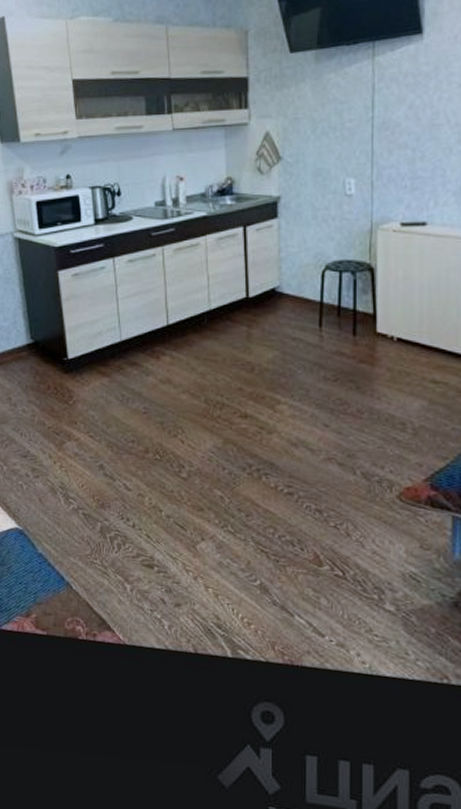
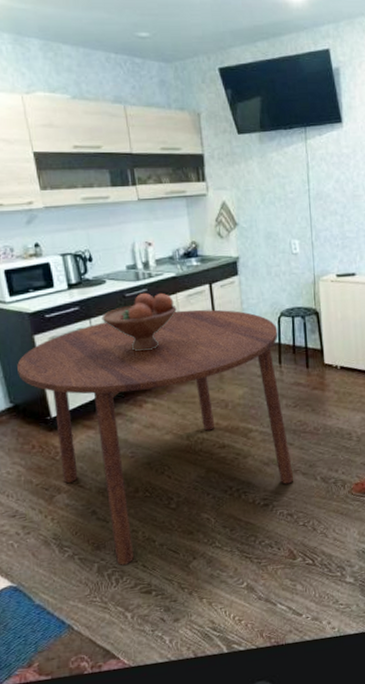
dining table: none [40,255,327,531] -> present [17,309,294,565]
fruit bowl: none [125,232,205,298] -> present [101,292,177,352]

